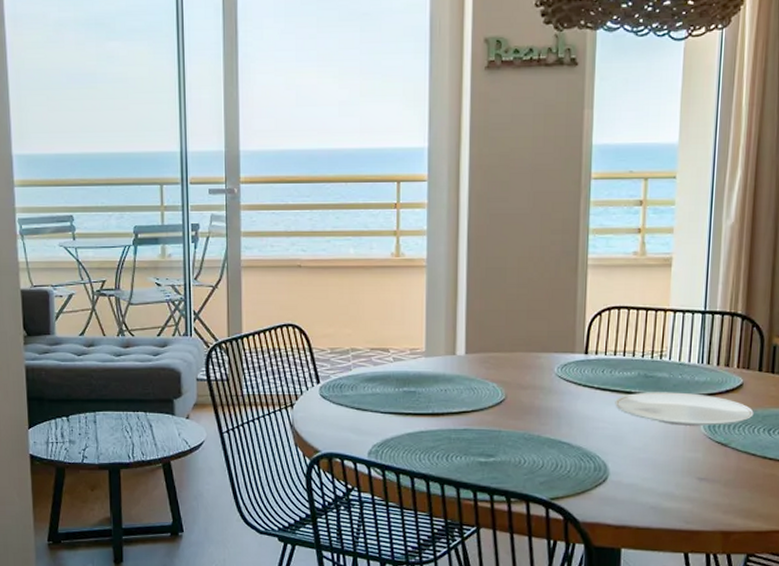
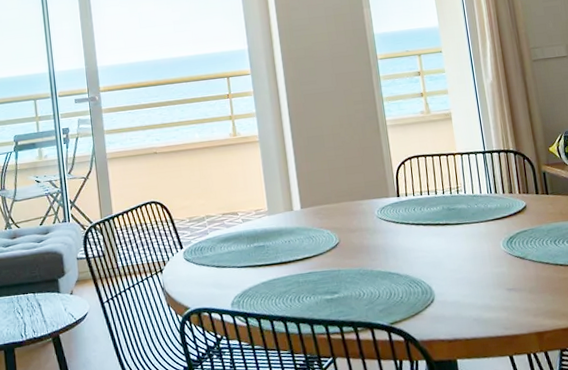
plate: present [615,392,754,426] -> none [428,218,540,247]

